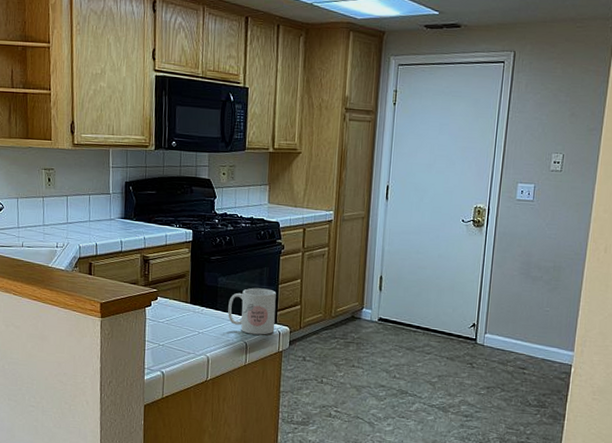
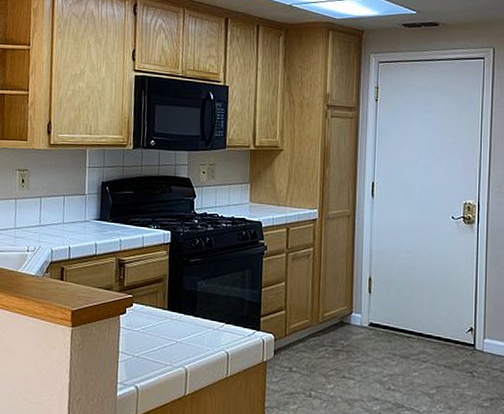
mug: present [228,288,276,335] -> none [208,292,259,344]

